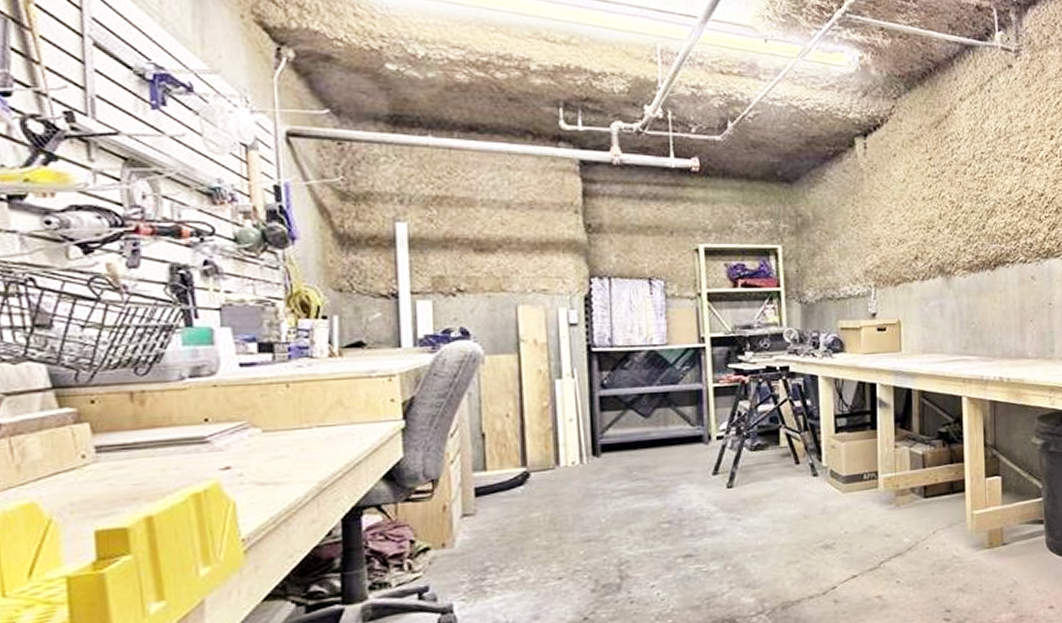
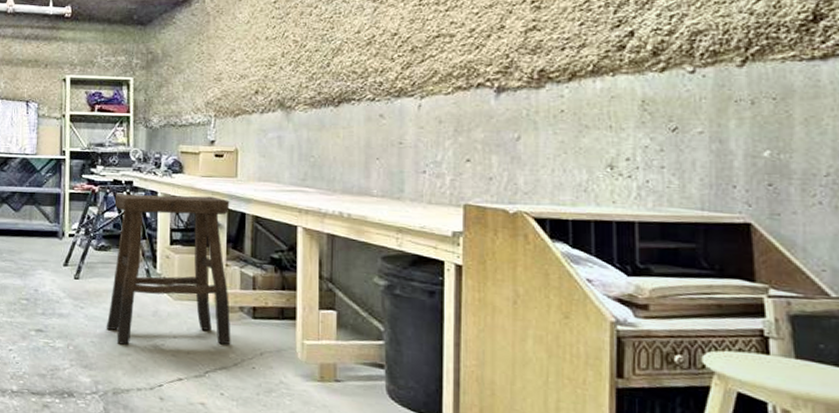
stool: none [768,374,904,553] -> present [106,194,231,345]

